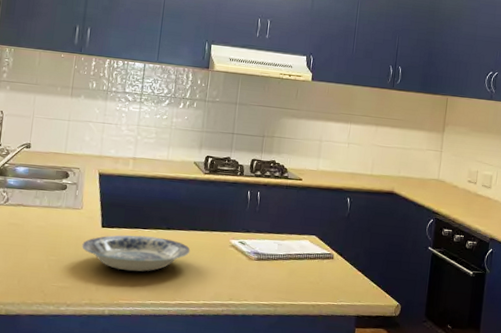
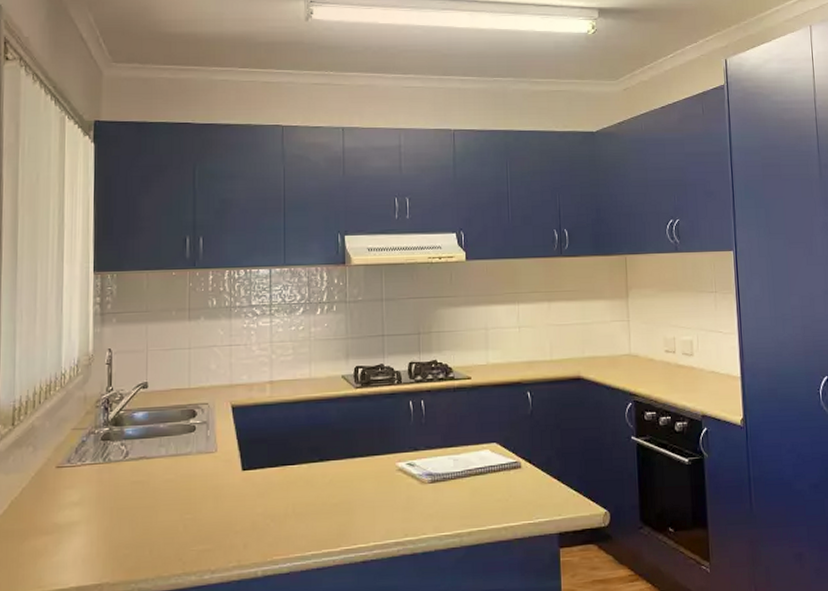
plate: present [82,235,191,272] -> none [221,472,351,520]

